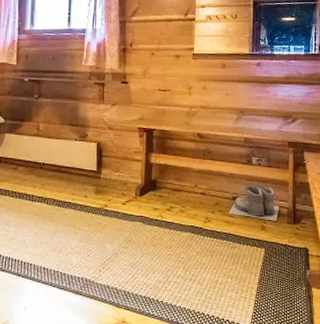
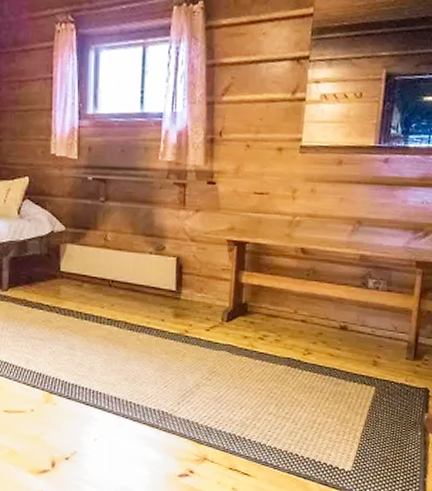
boots: present [228,183,280,221] -> none [334,310,398,356]

